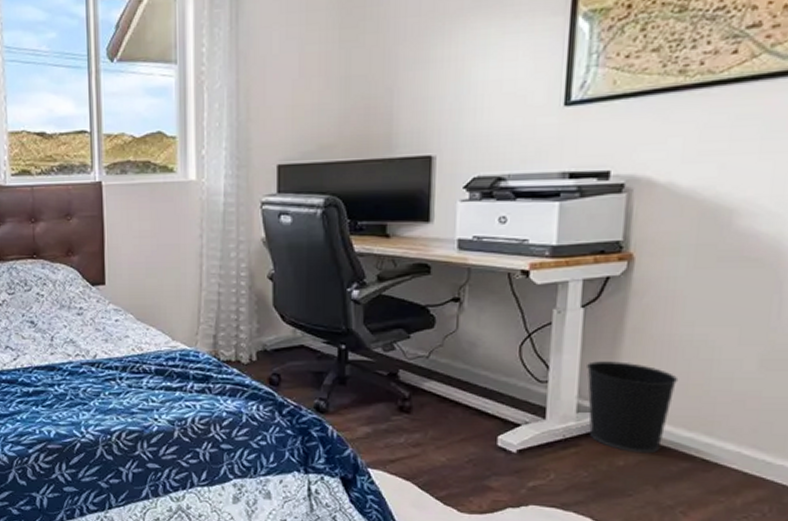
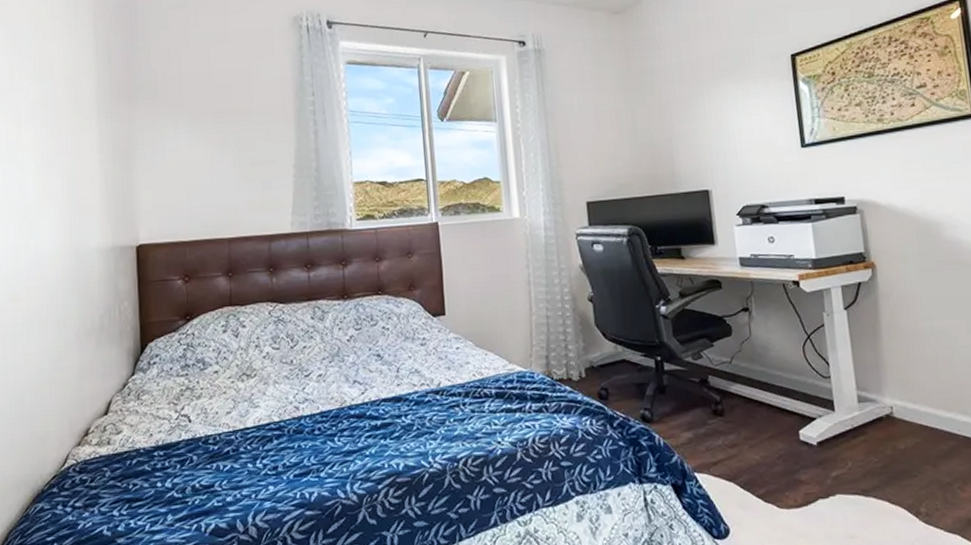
wastebasket: present [587,361,679,454] -> none [858,354,931,436]

